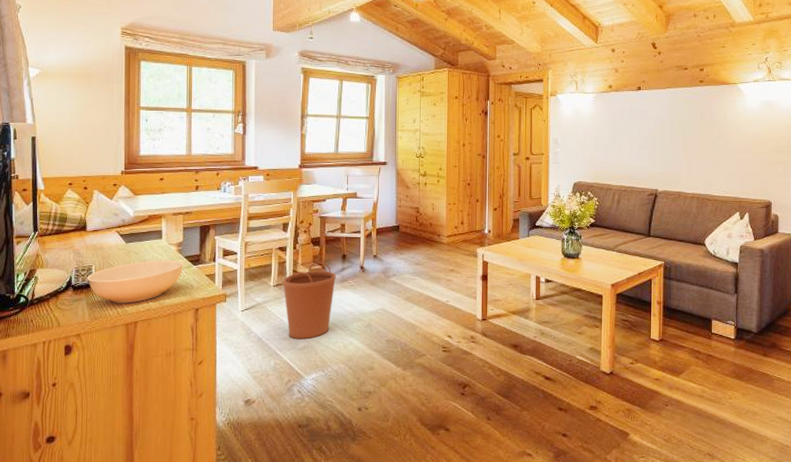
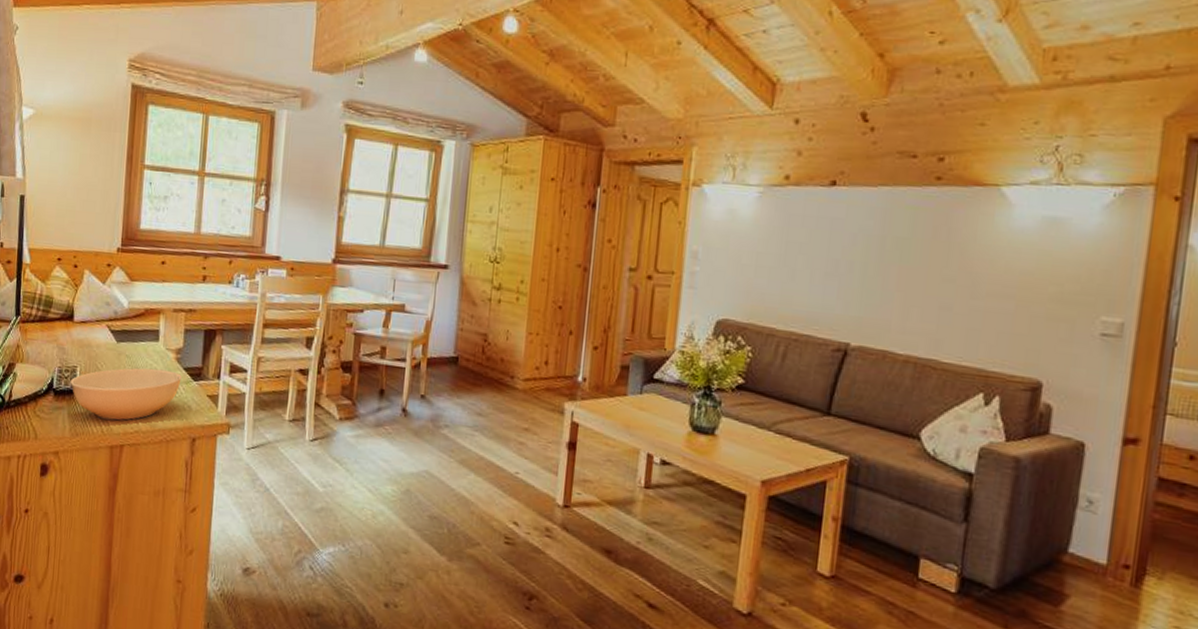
basket: present [283,262,336,340] -> none [300,395,369,499]

